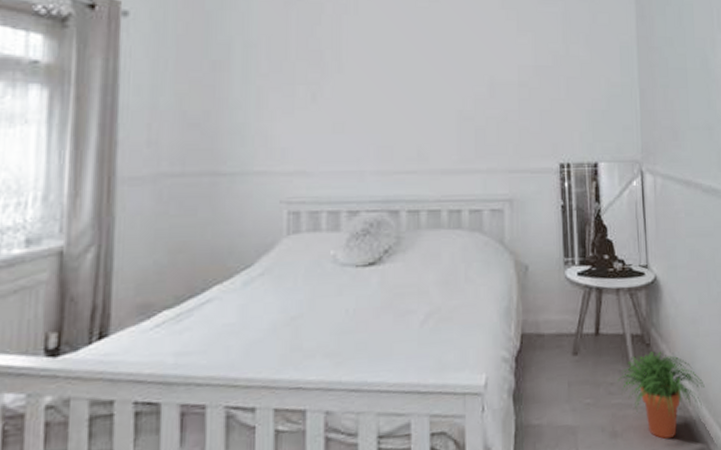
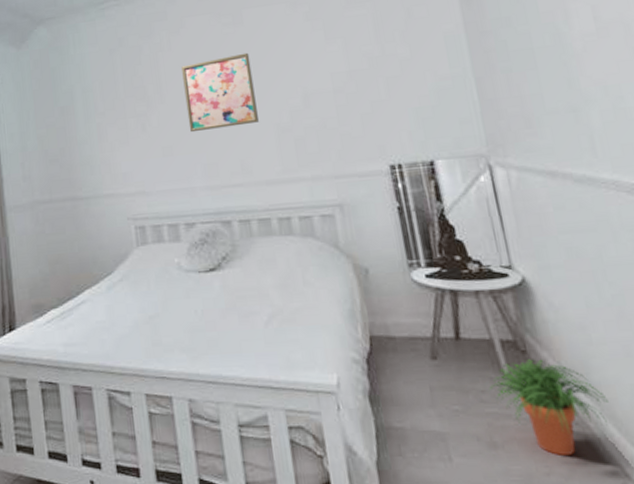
wall art: none [366,31,442,110] -> present [181,52,259,133]

